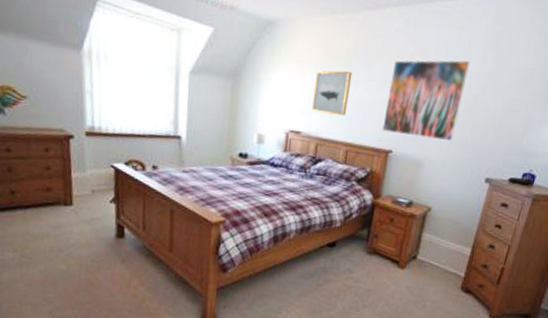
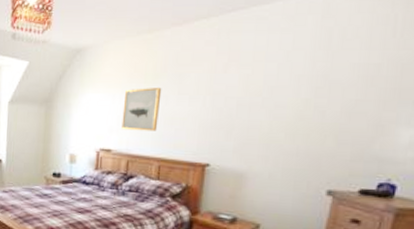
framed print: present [382,60,471,142] -> none [197,62,297,151]

